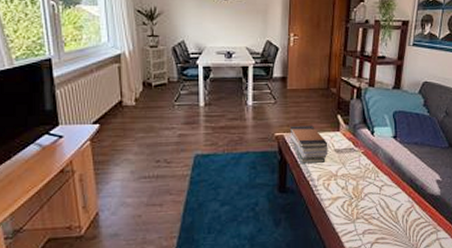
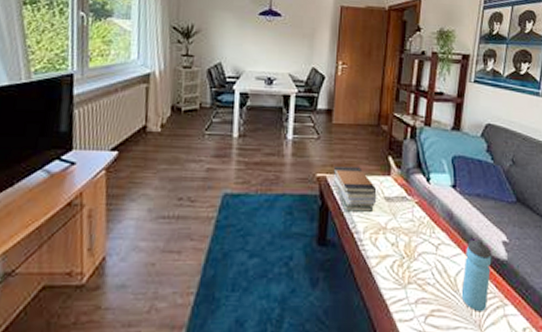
water bottle: none [401,179,427,237] -> present [461,239,492,311]

